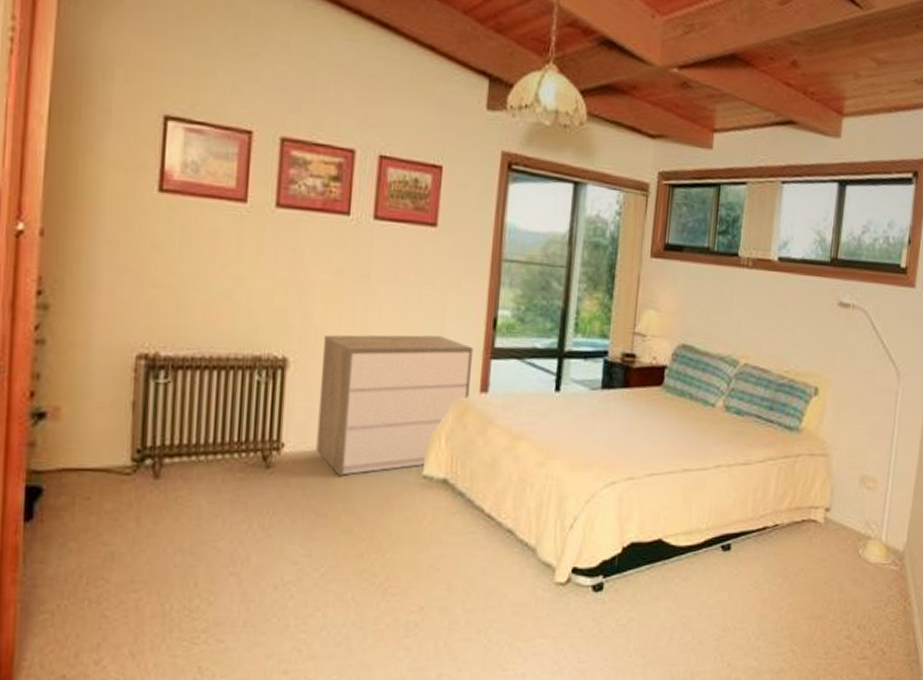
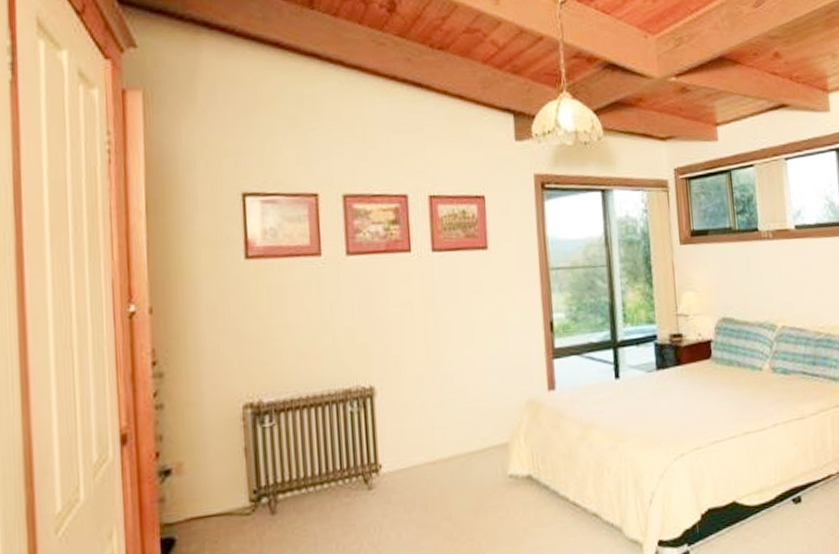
dresser: present [315,334,474,477] -> none [404,345,539,488]

